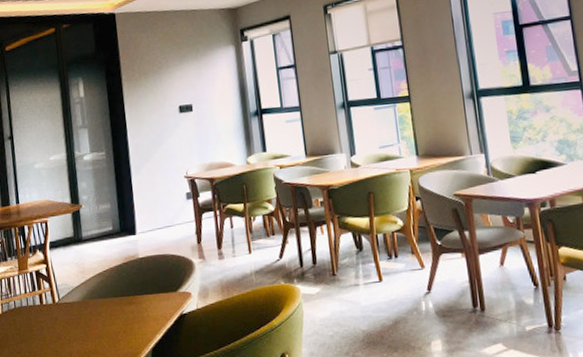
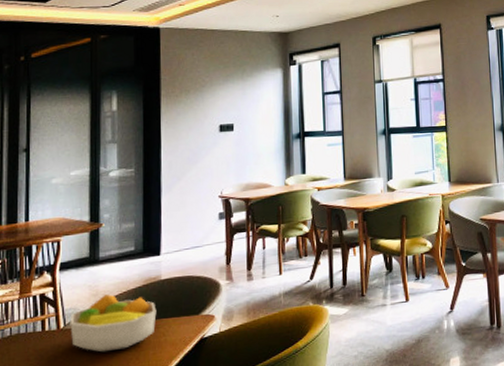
fruit bowl: none [63,271,138,326] -> present [70,294,157,353]

